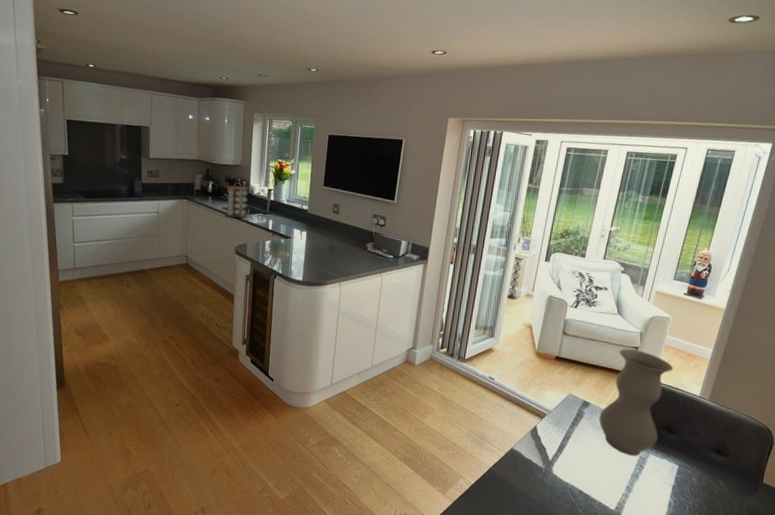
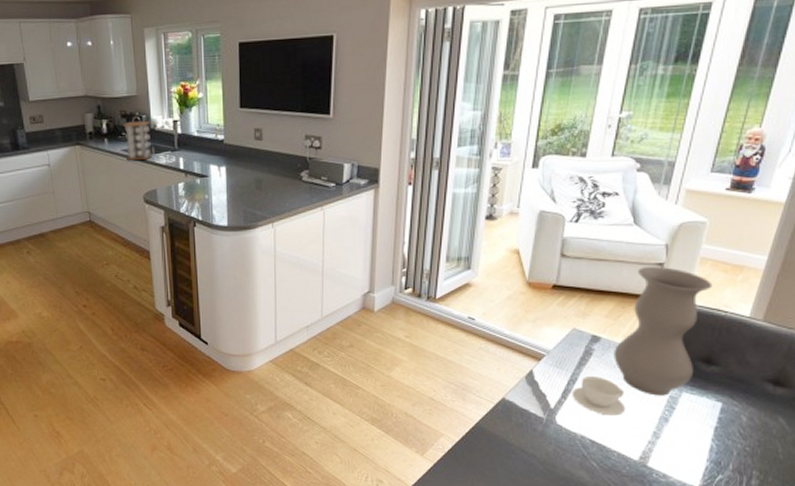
teacup: none [566,435,607,470] -> present [572,376,626,416]

